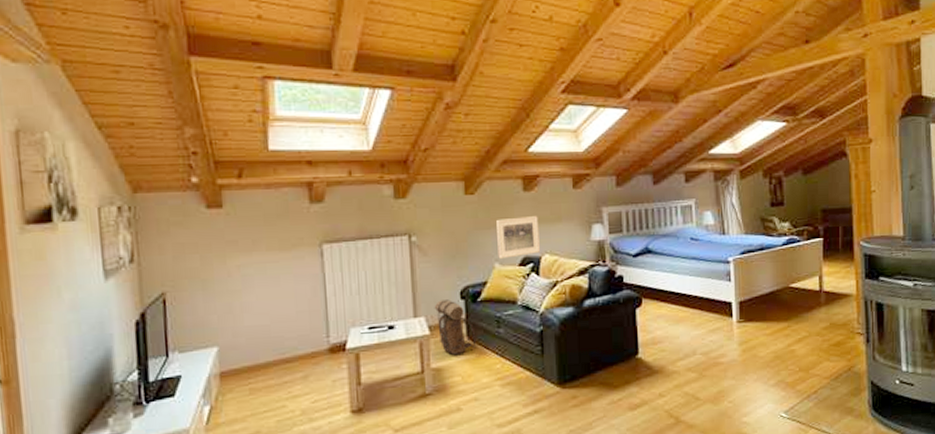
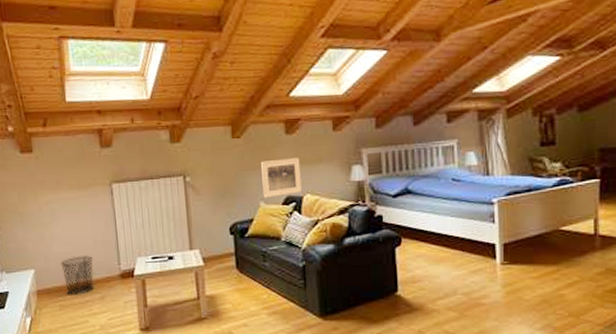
waste bin: none [253,327,296,376] -> present [61,255,95,295]
backpack: present [434,299,477,355] -> none [207,234,245,284]

